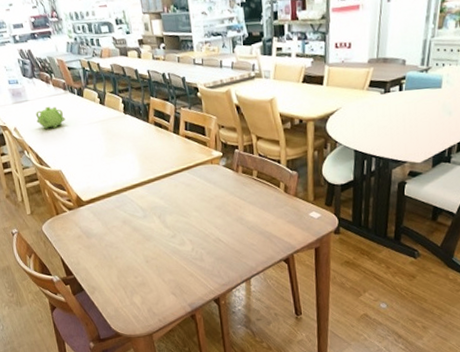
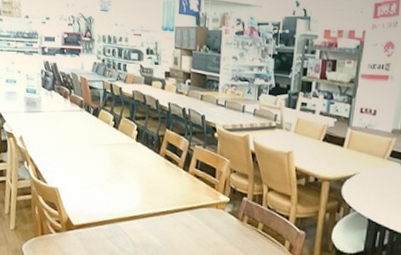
teapot: present [36,106,66,129] -> none [45,120,75,145]

